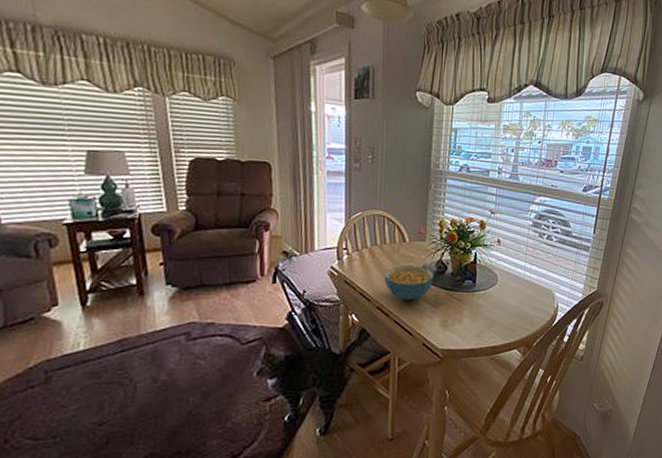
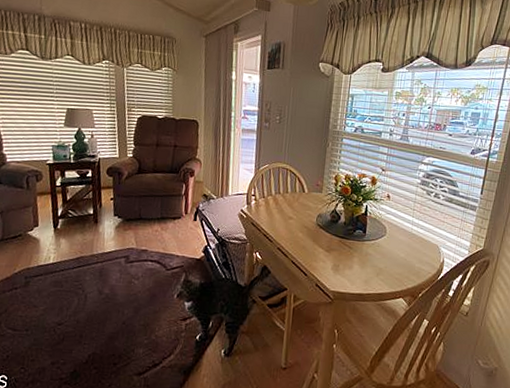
cereal bowl: present [384,265,433,301] -> none [284,213,328,245]

